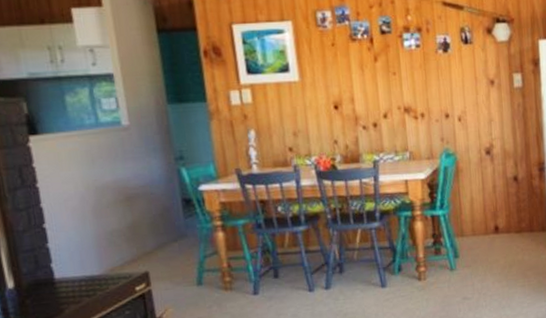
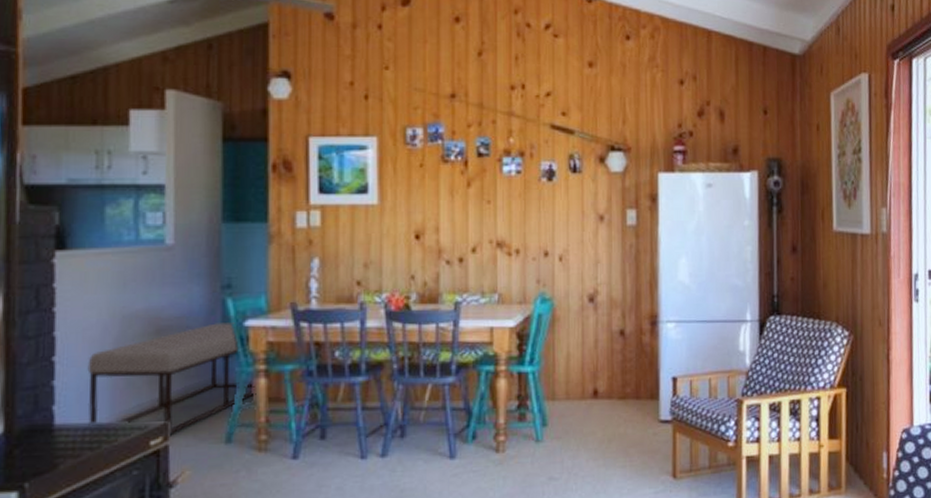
bench: none [73,188,217,282] -> present [87,323,256,436]

